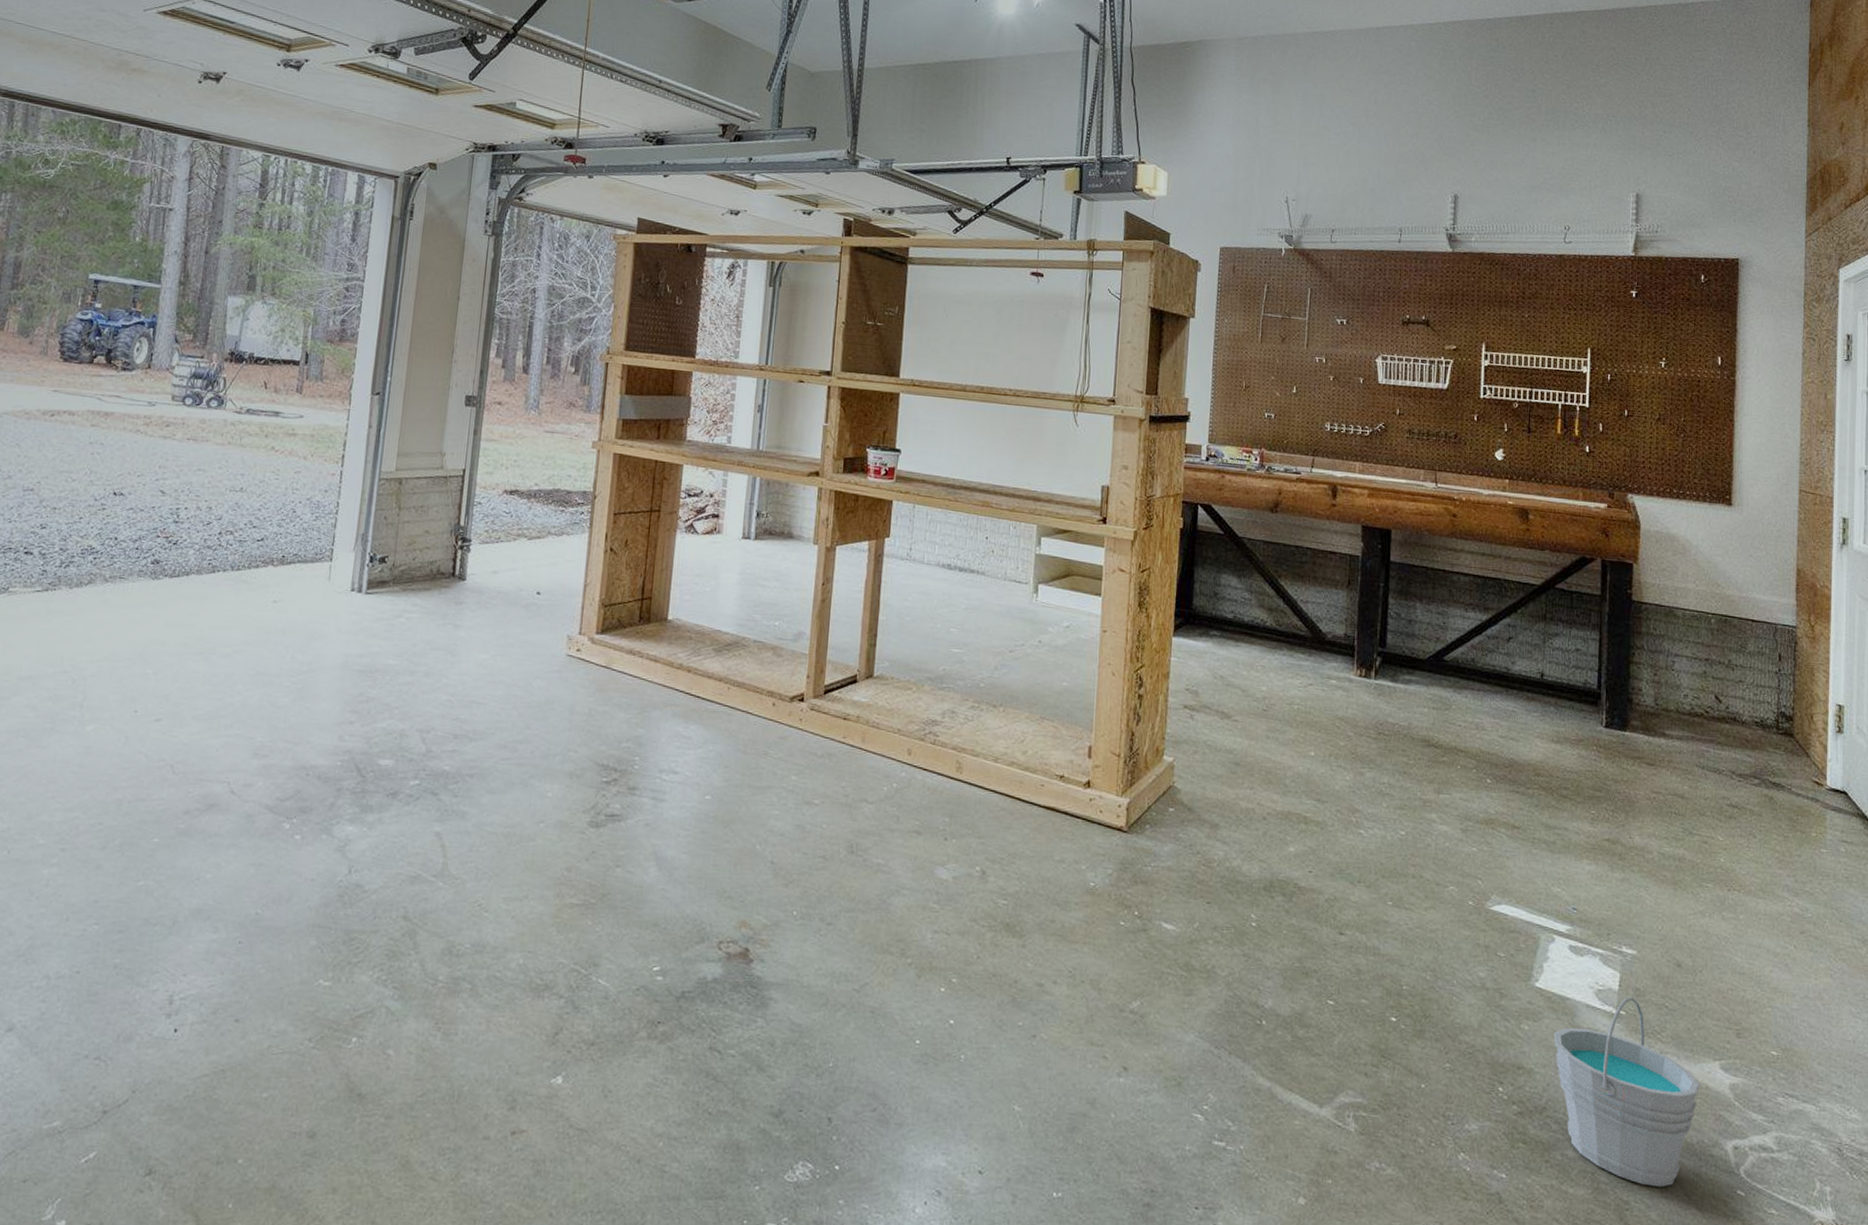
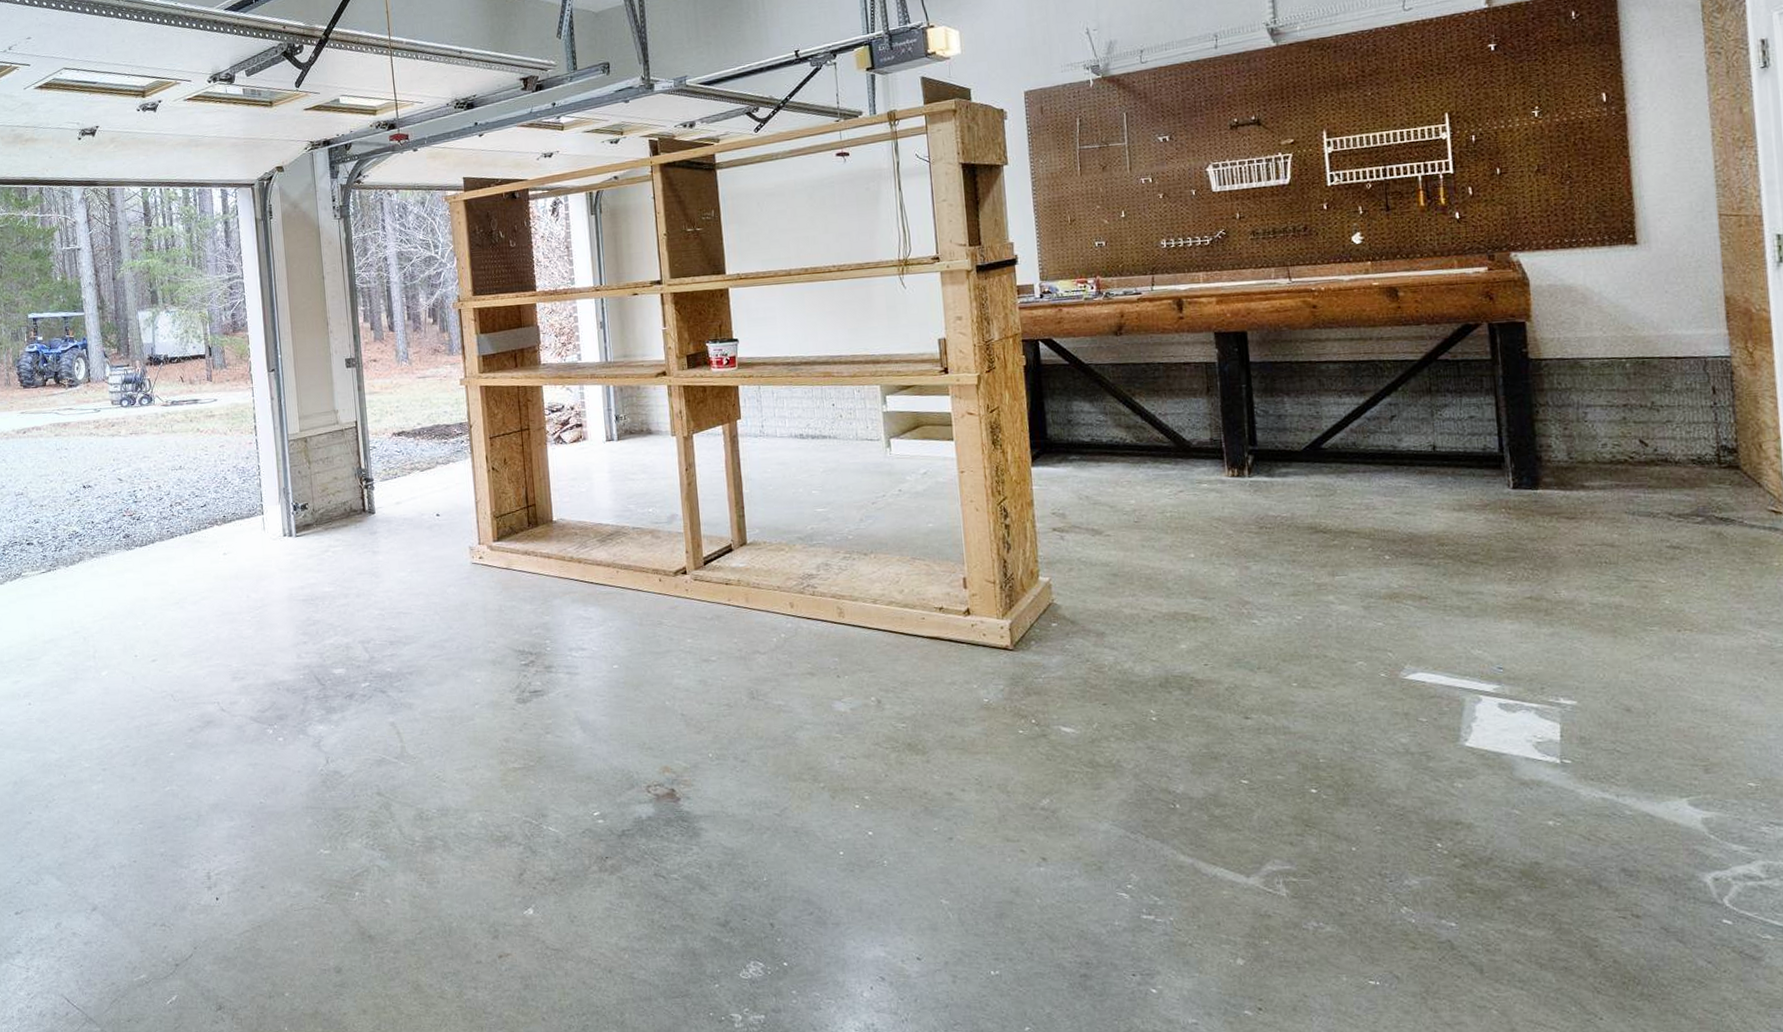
bucket: present [1554,997,1700,1187] -> none [1492,745,1667,923]

